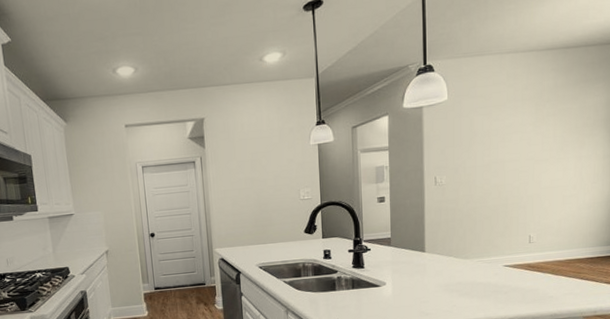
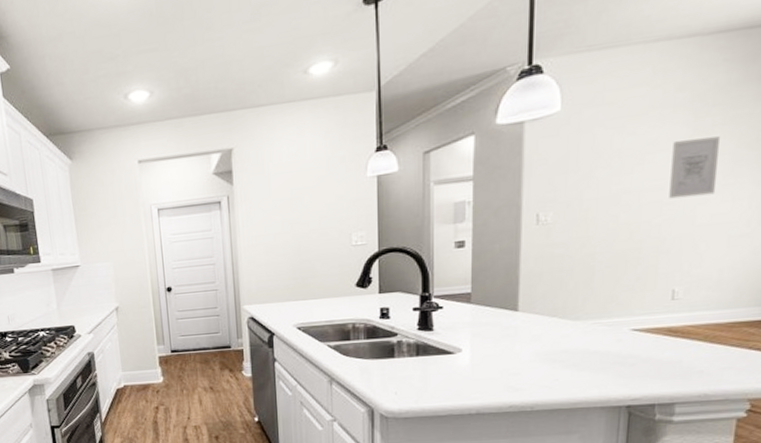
wall art: none [523,124,554,168] -> present [669,136,721,199]

